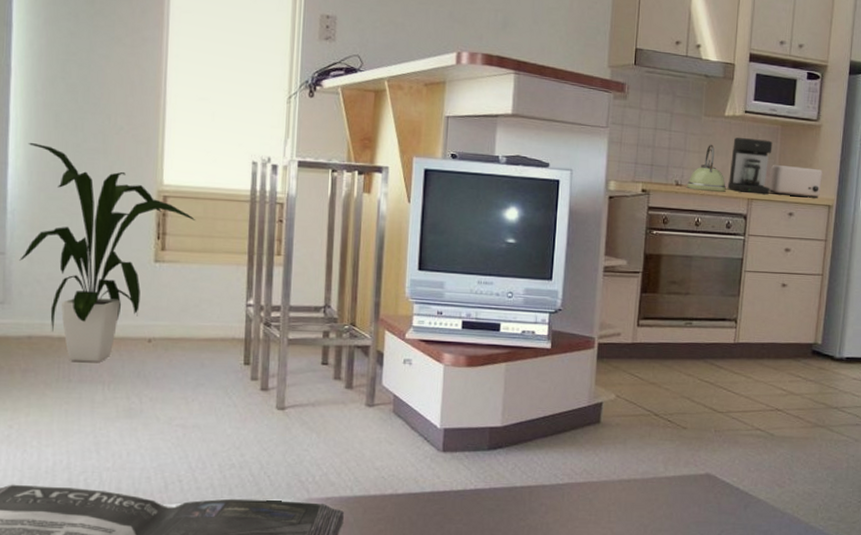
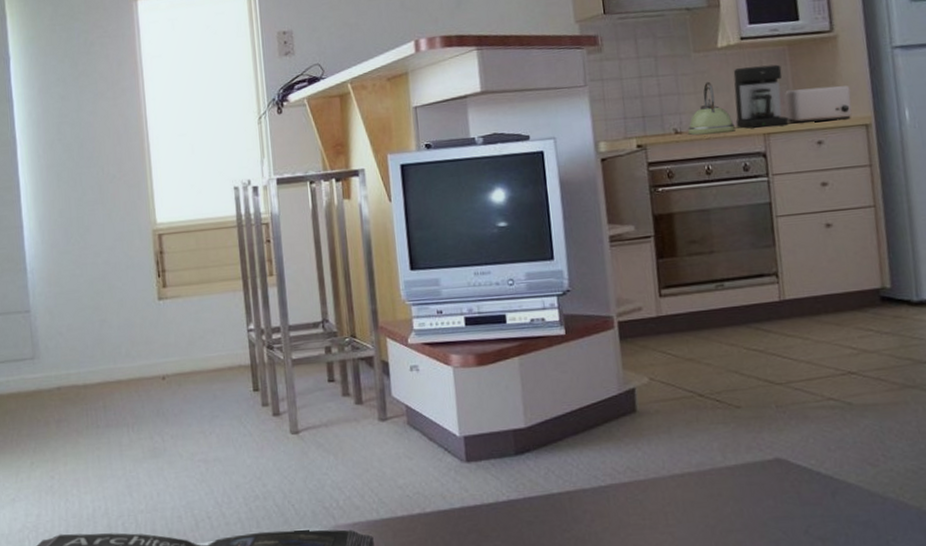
house plant: present [19,143,196,362] -> none [37,204,190,407]

